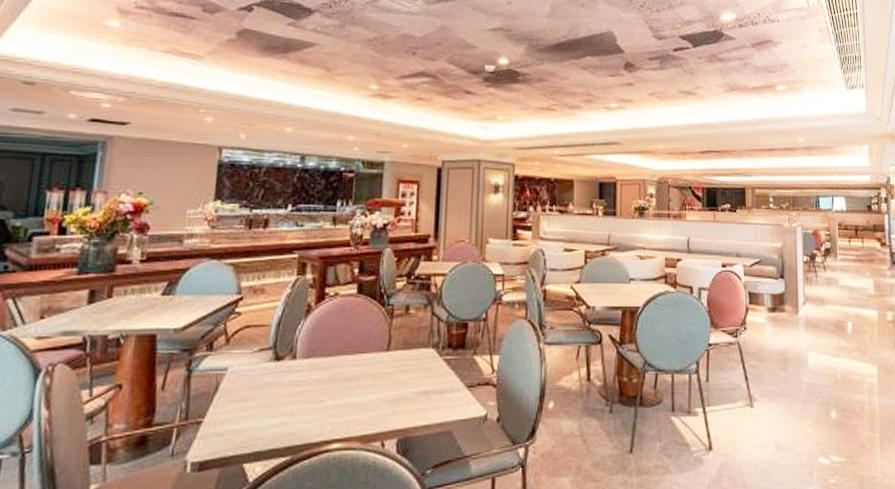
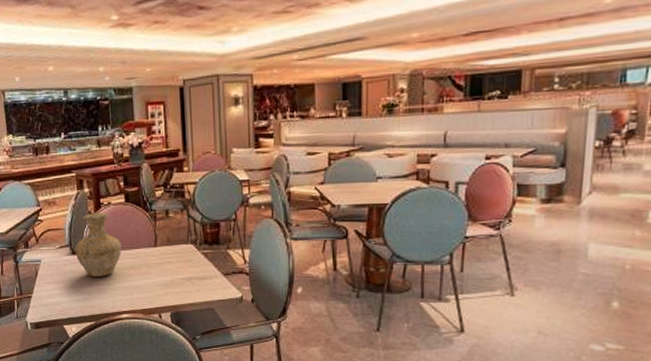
vase: none [279,305,345,391] -> present [74,212,122,277]

